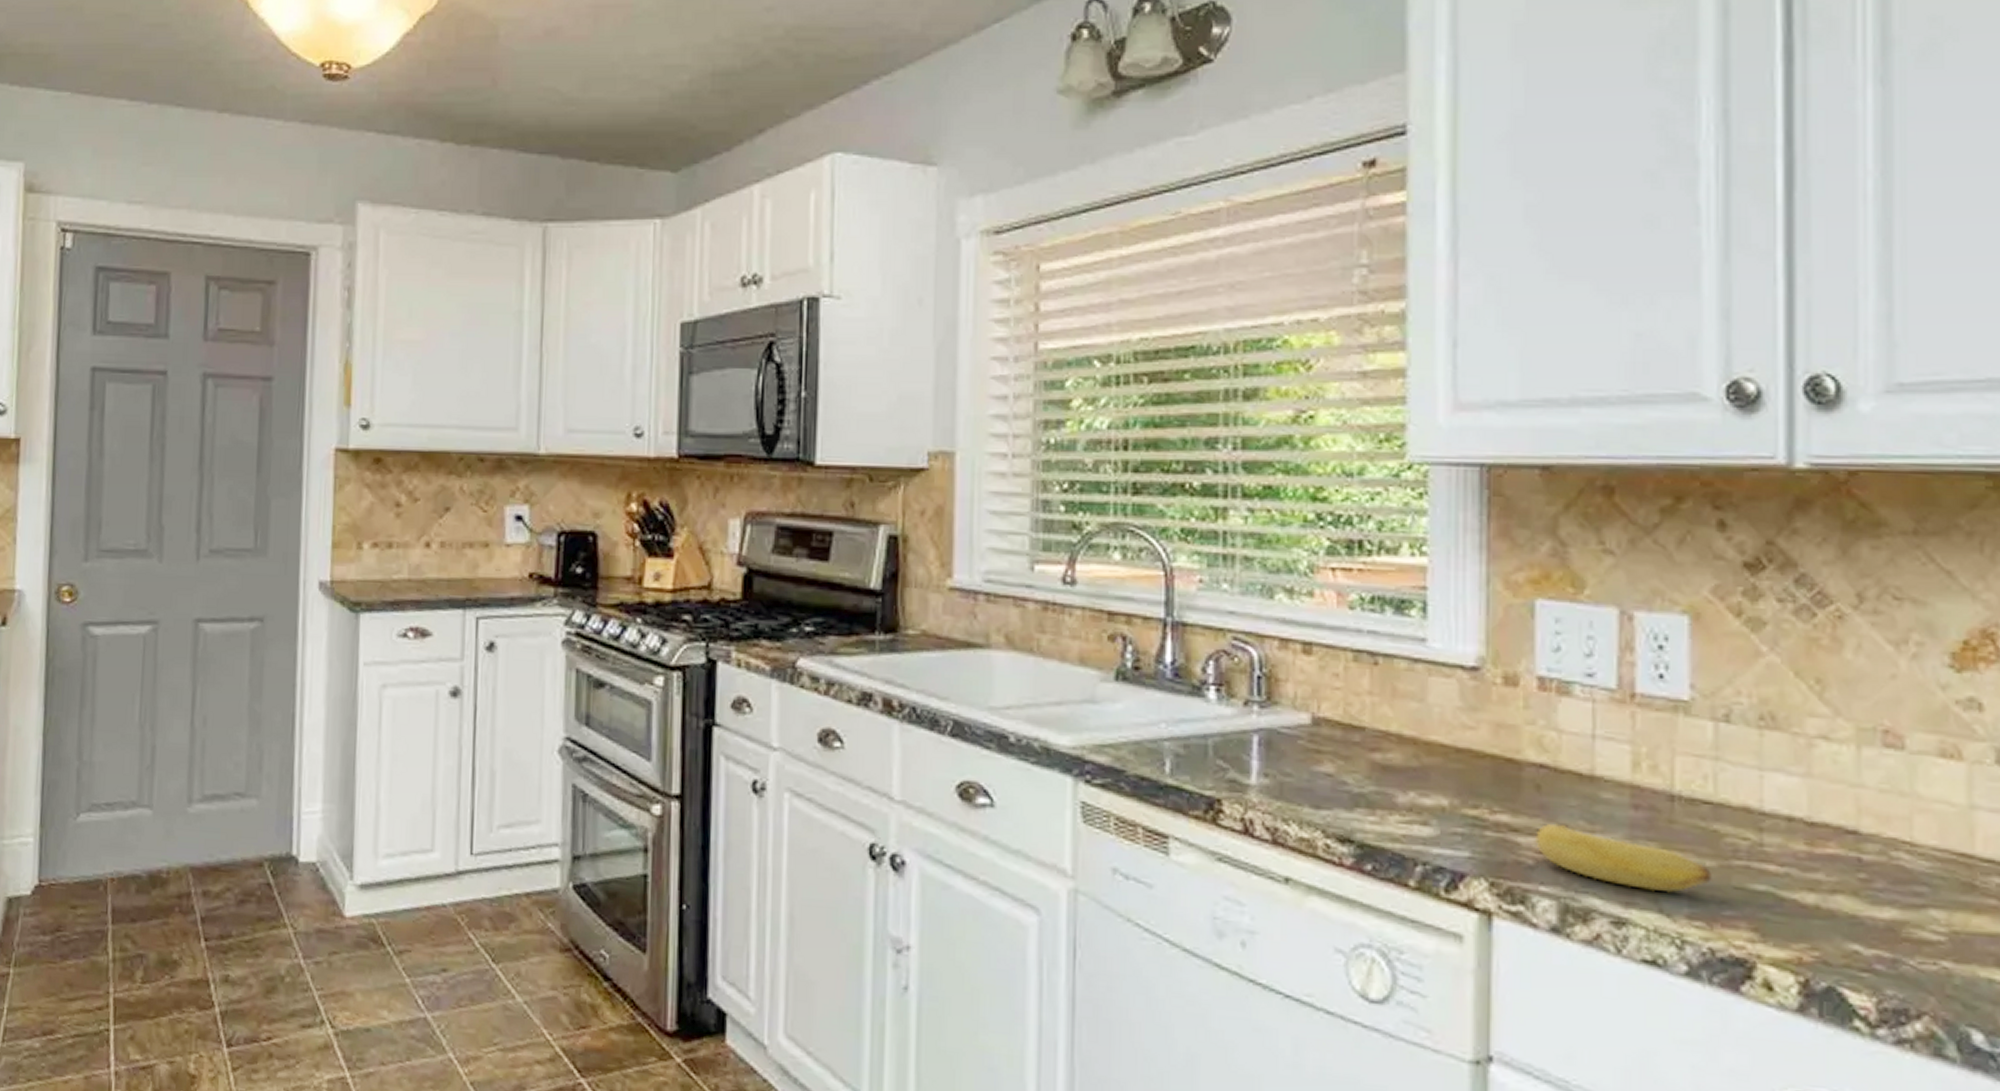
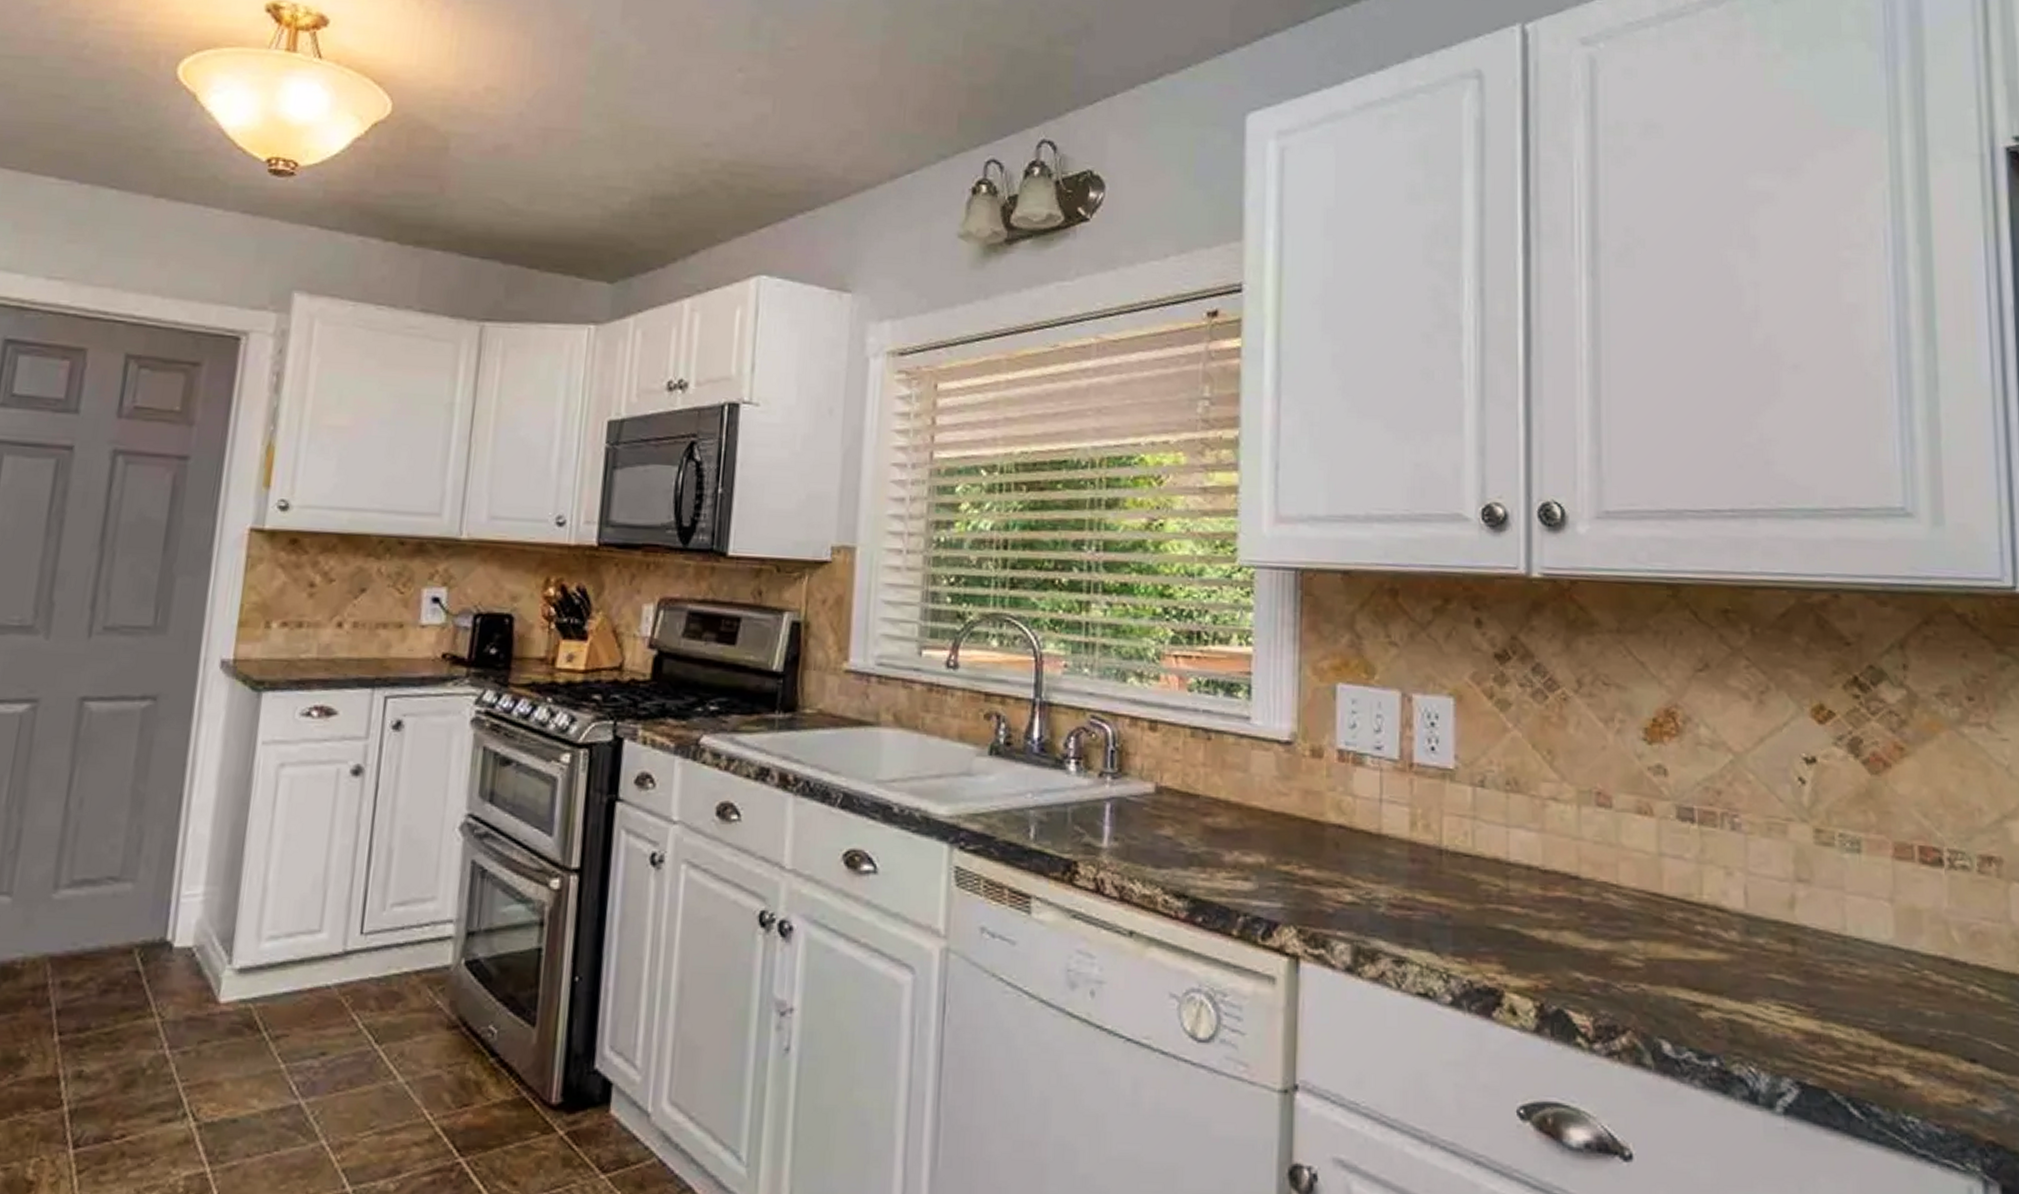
banana: present [1535,823,1712,893] -> none [1335,876,1470,934]

